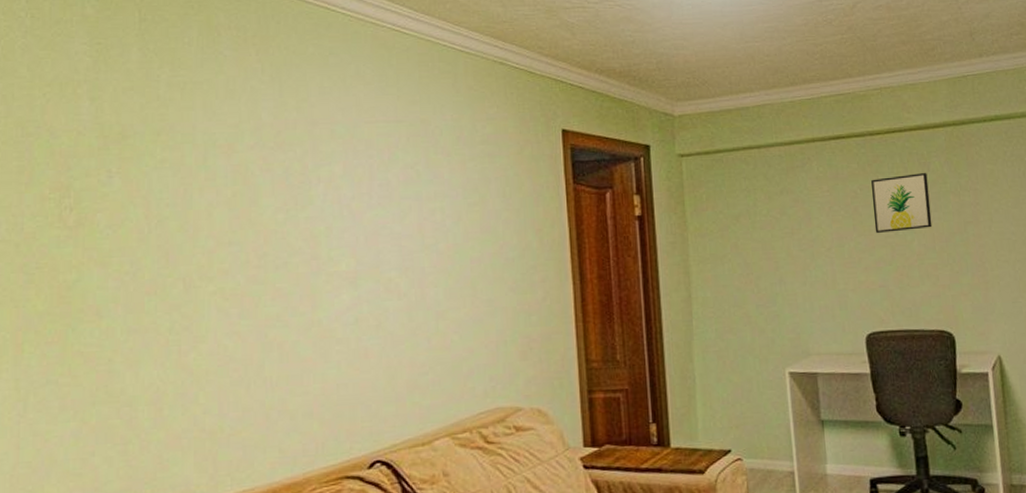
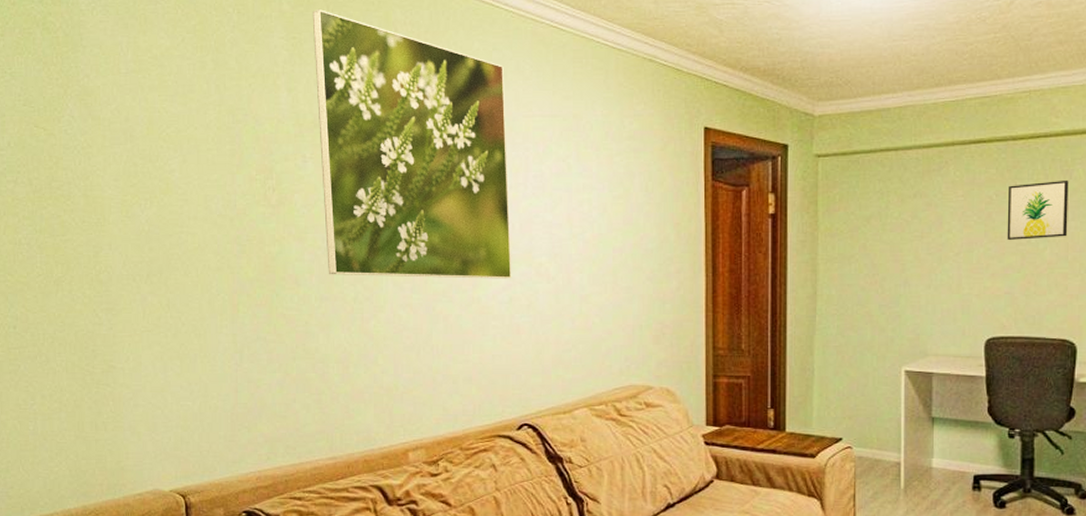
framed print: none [121,13,357,304] -> present [312,9,512,279]

